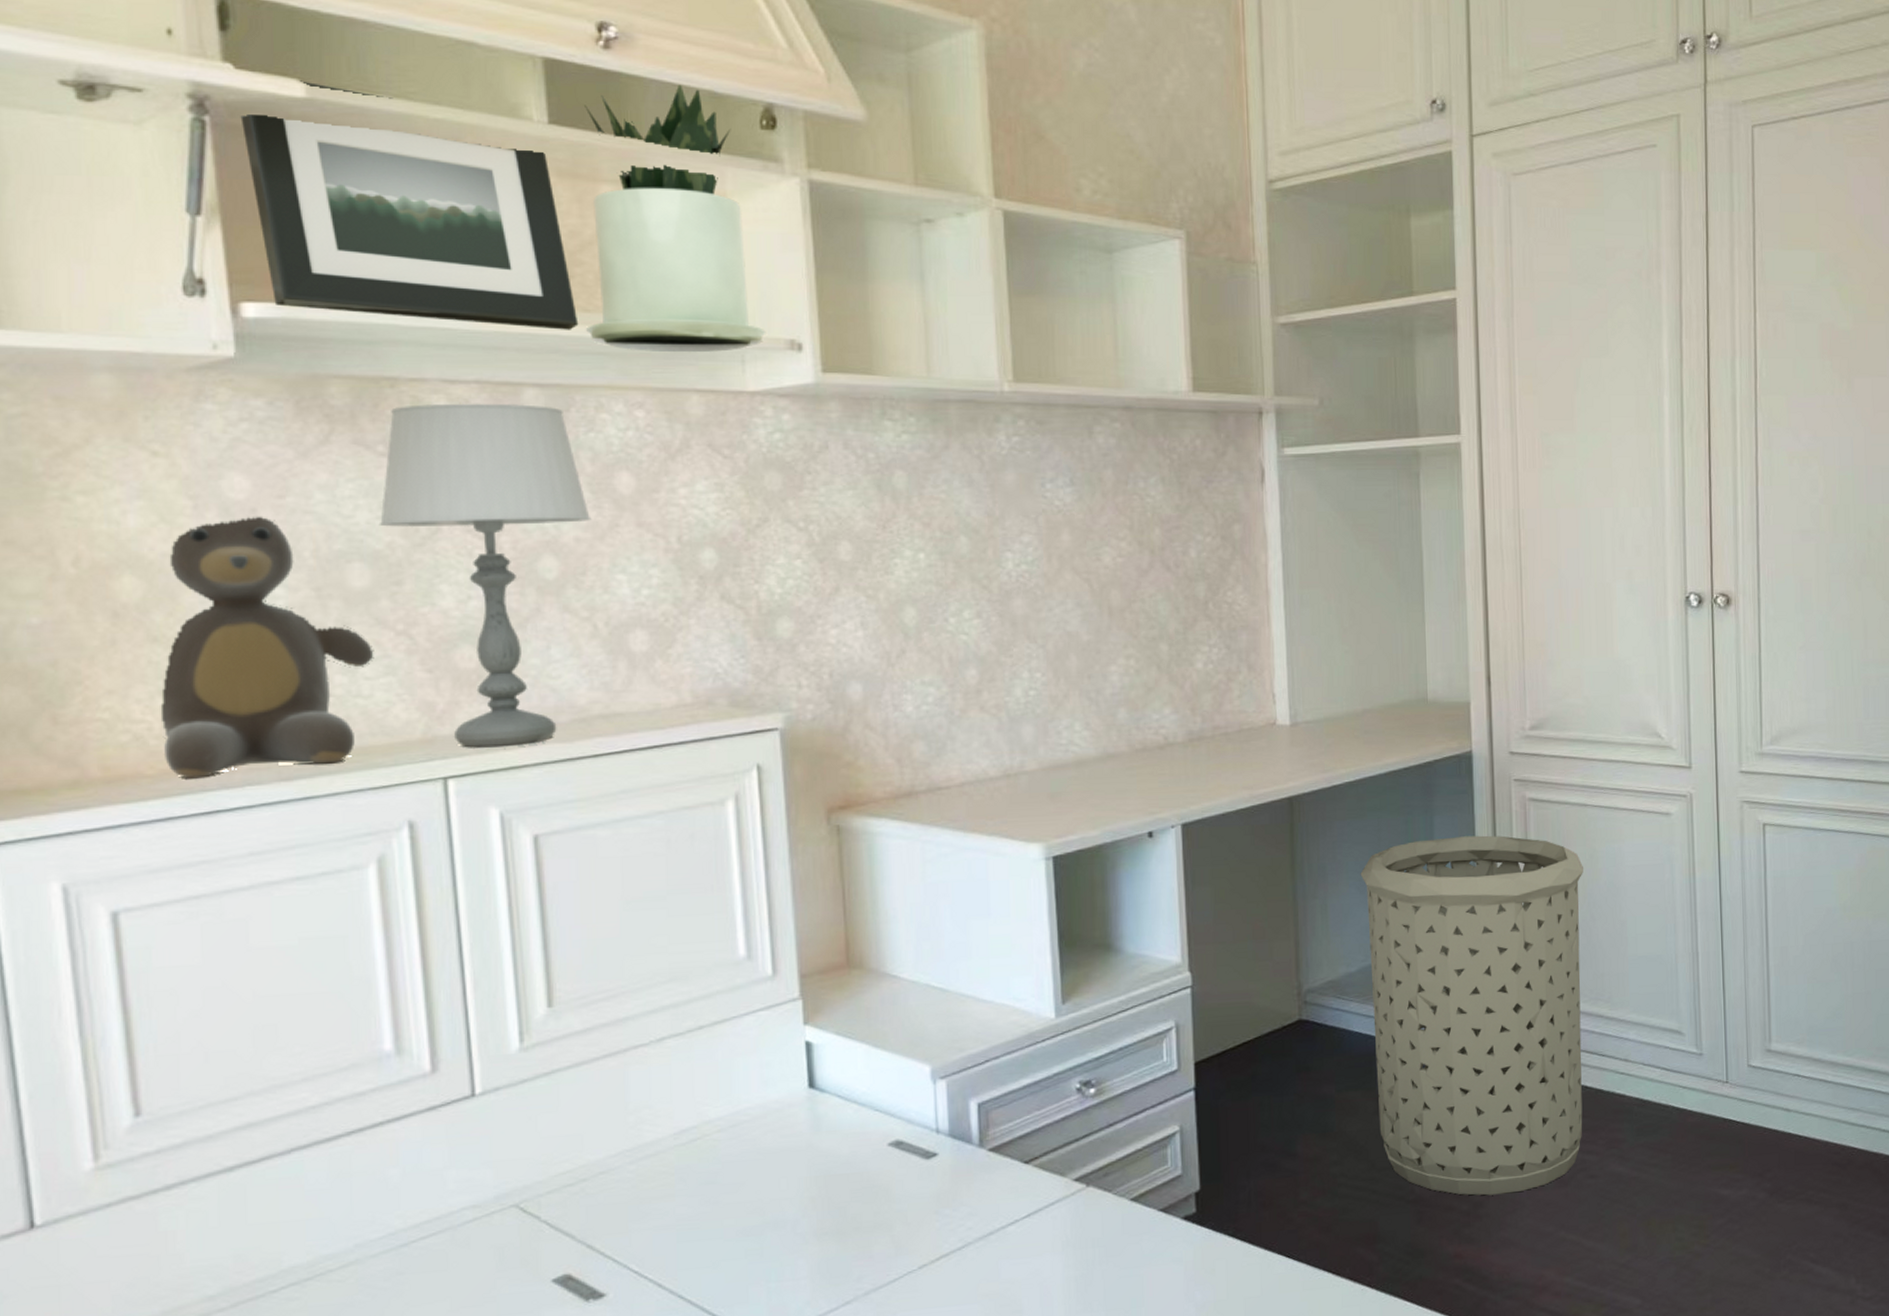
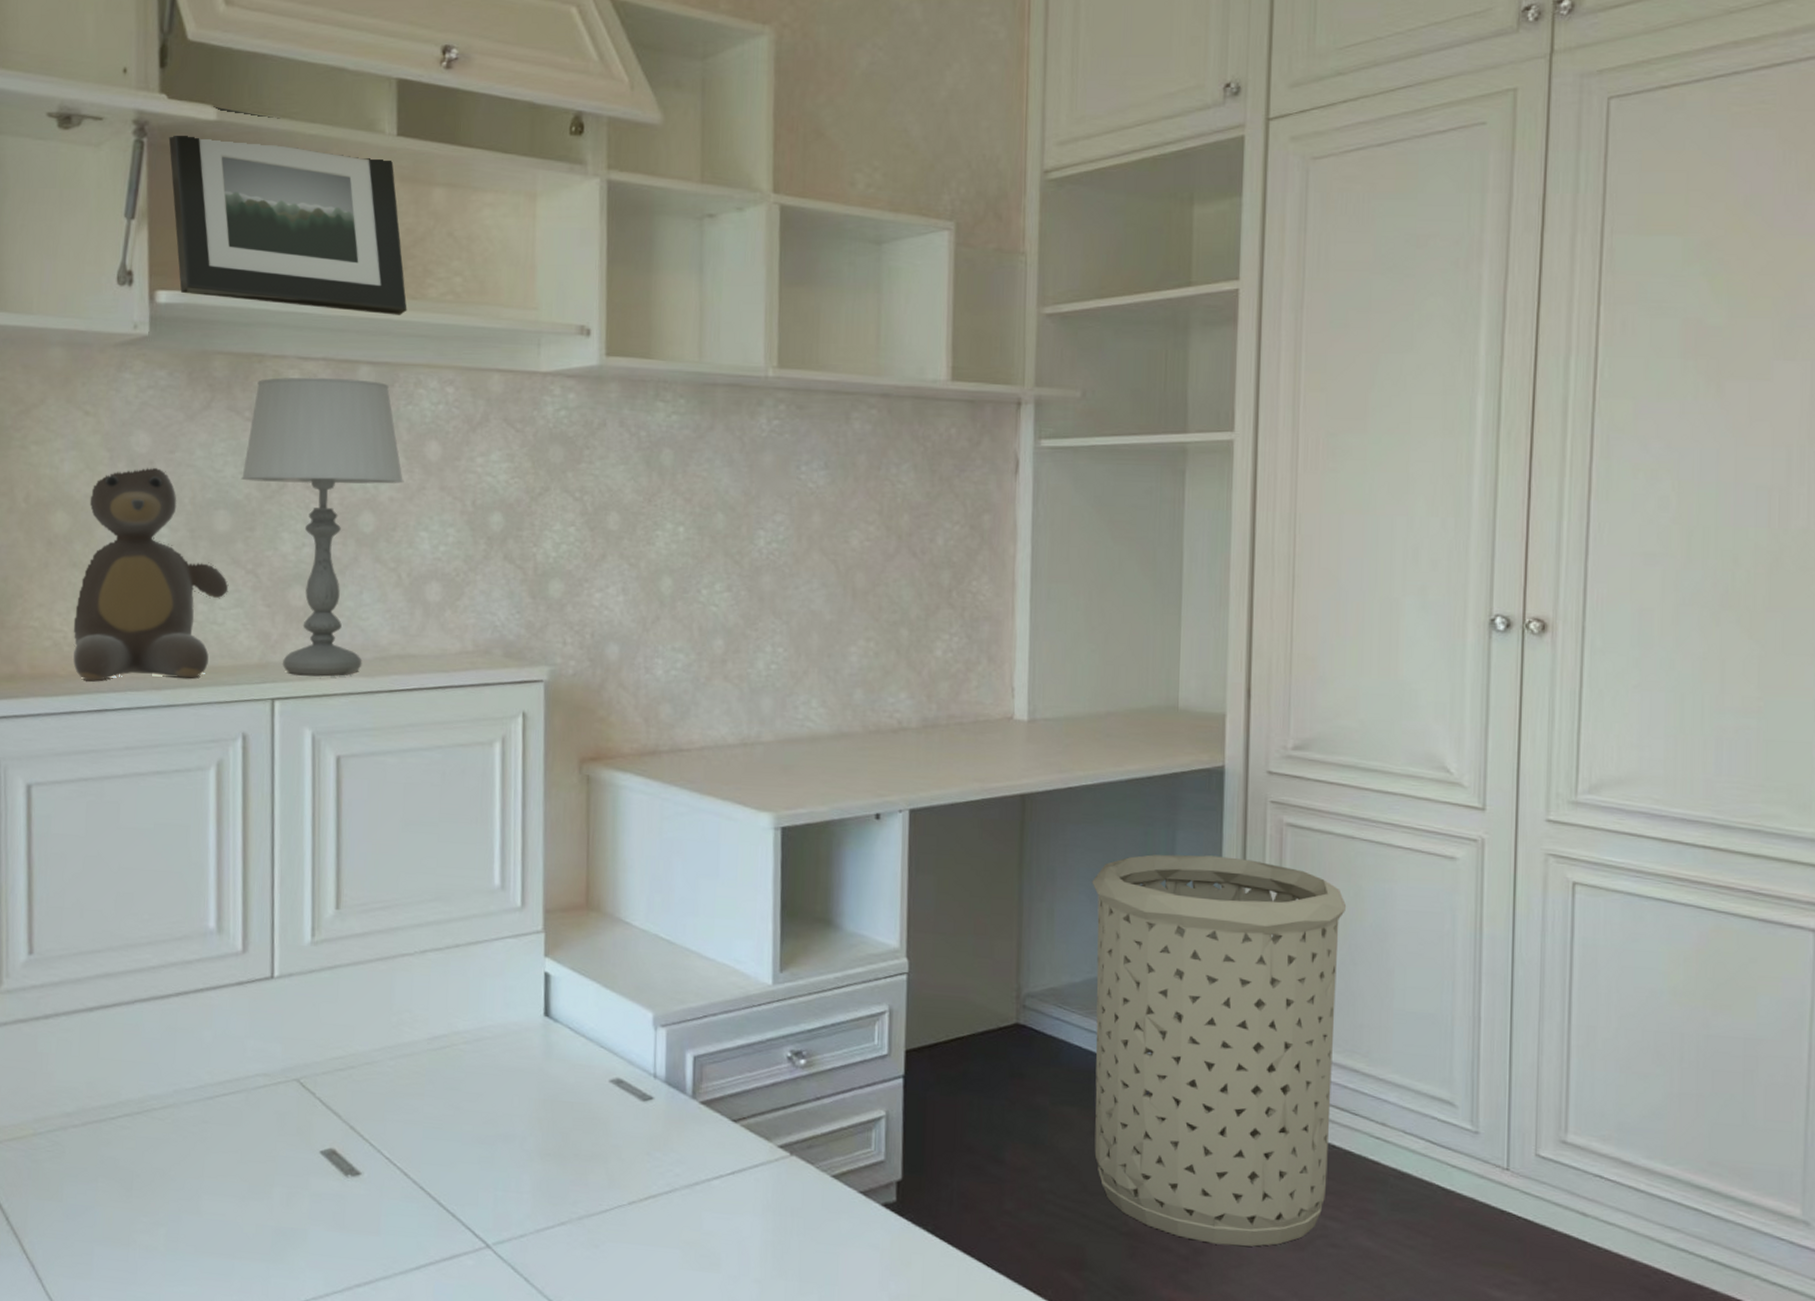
planter: present [585,84,766,353] -> none [412,97,561,337]

